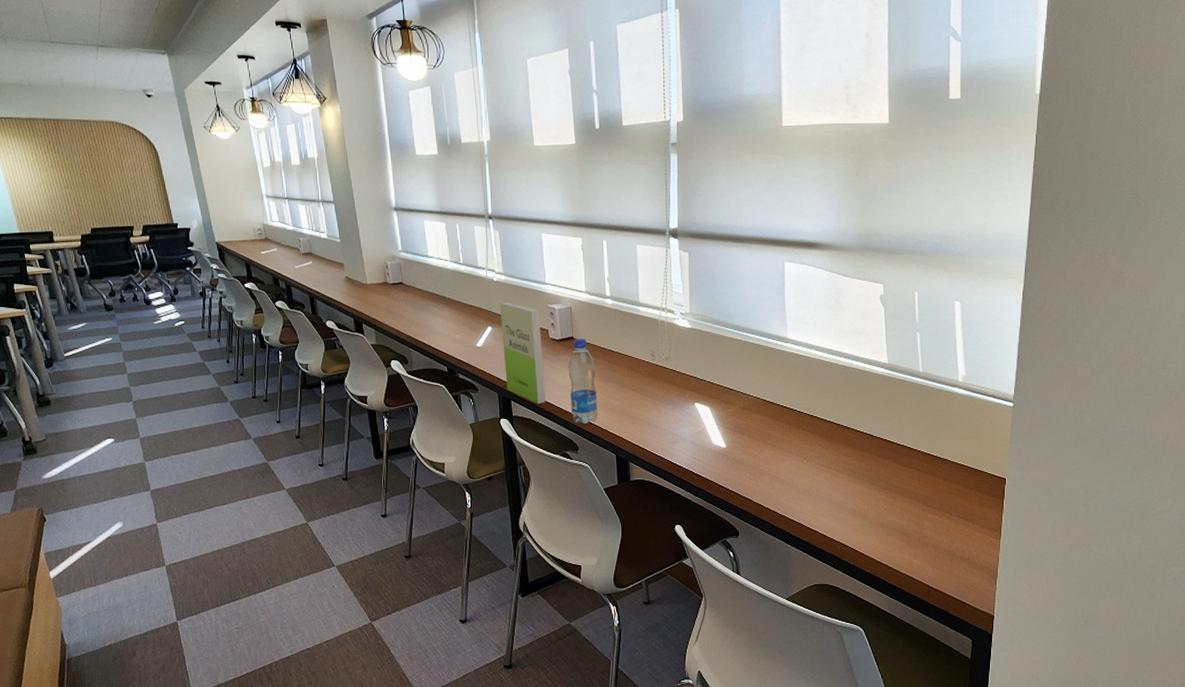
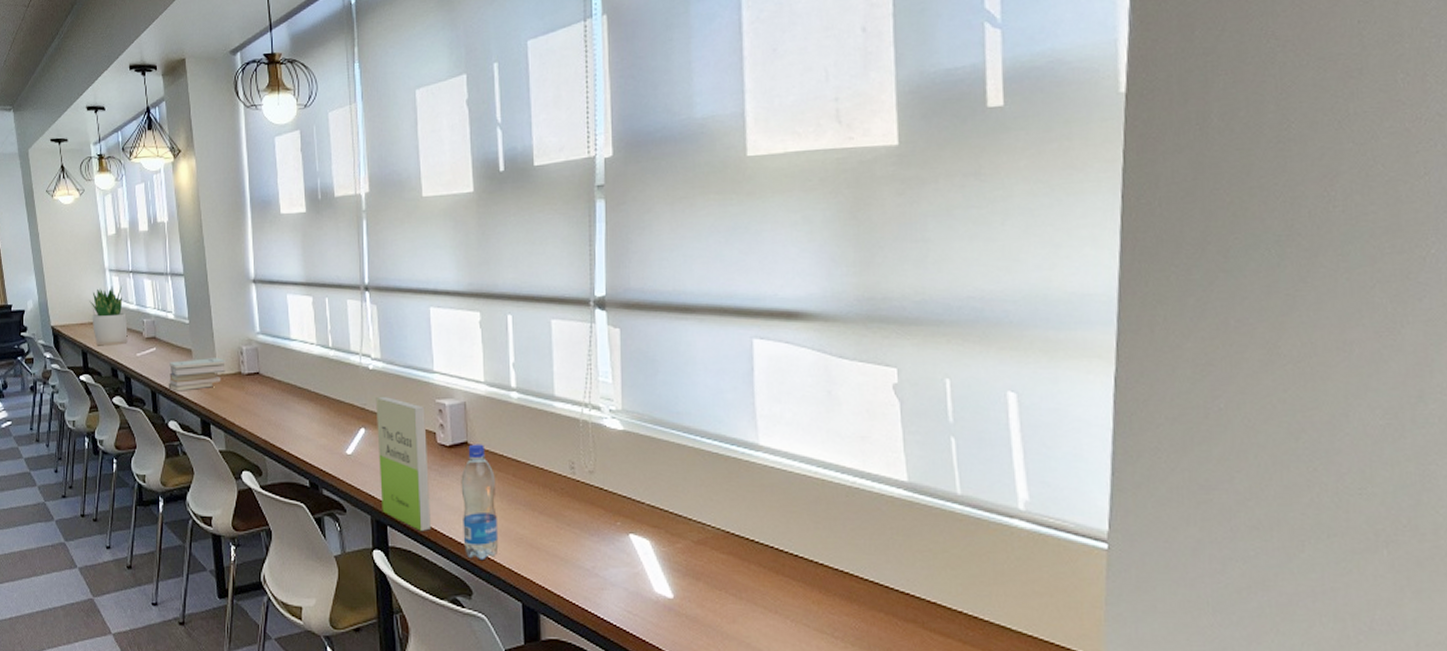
planter: none [250,208,286,260] -> present [89,284,128,346]
books: none [324,270,375,297] -> present [168,358,227,392]

